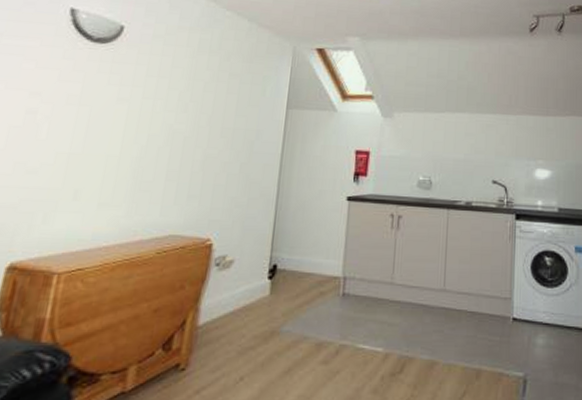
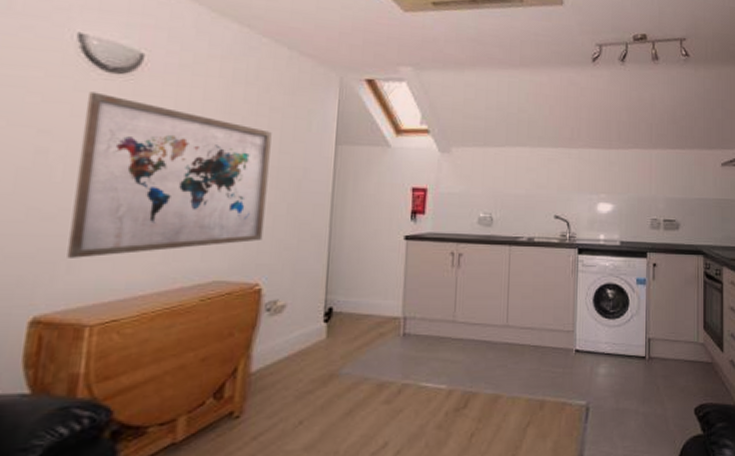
wall art: none [44,59,230,210] -> present [67,92,272,258]

